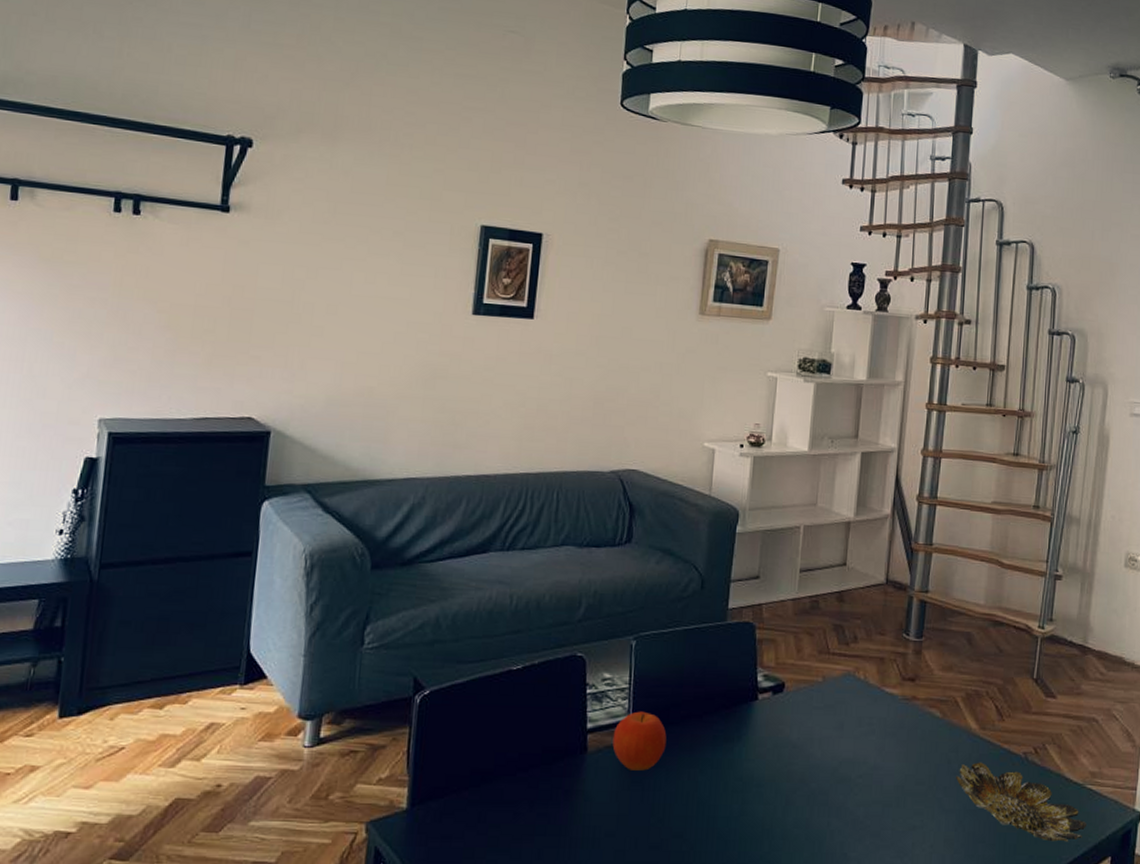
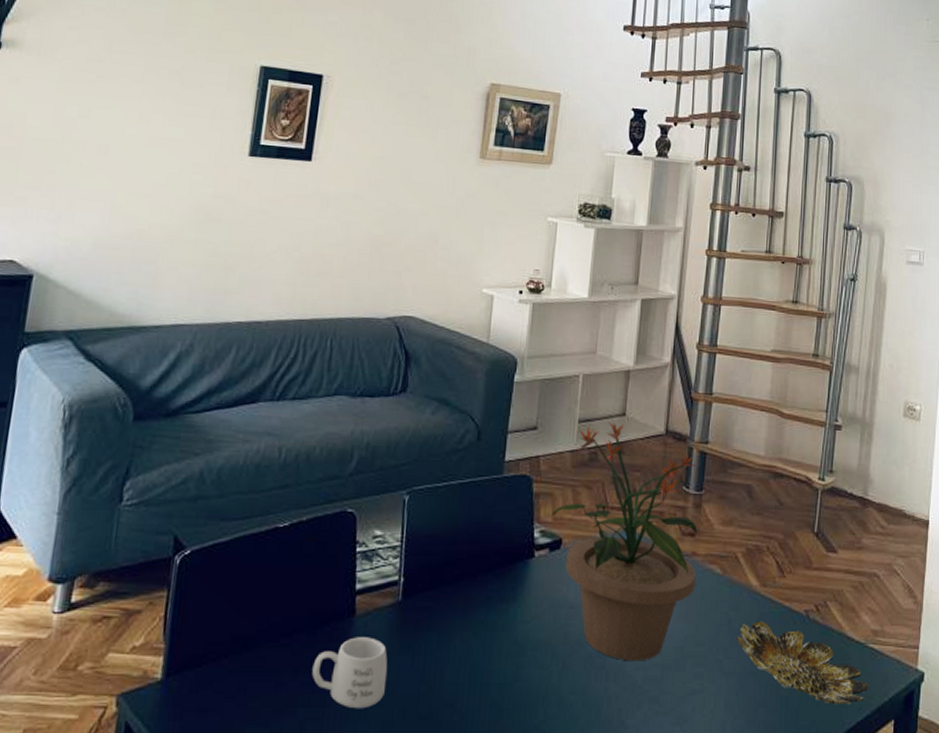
mug: none [547,772,619,839] -> present [312,637,388,709]
fruit: present [612,711,667,771] -> none [382,570,439,635]
potted plant: none [774,570,917,799] -> present [551,421,697,662]

